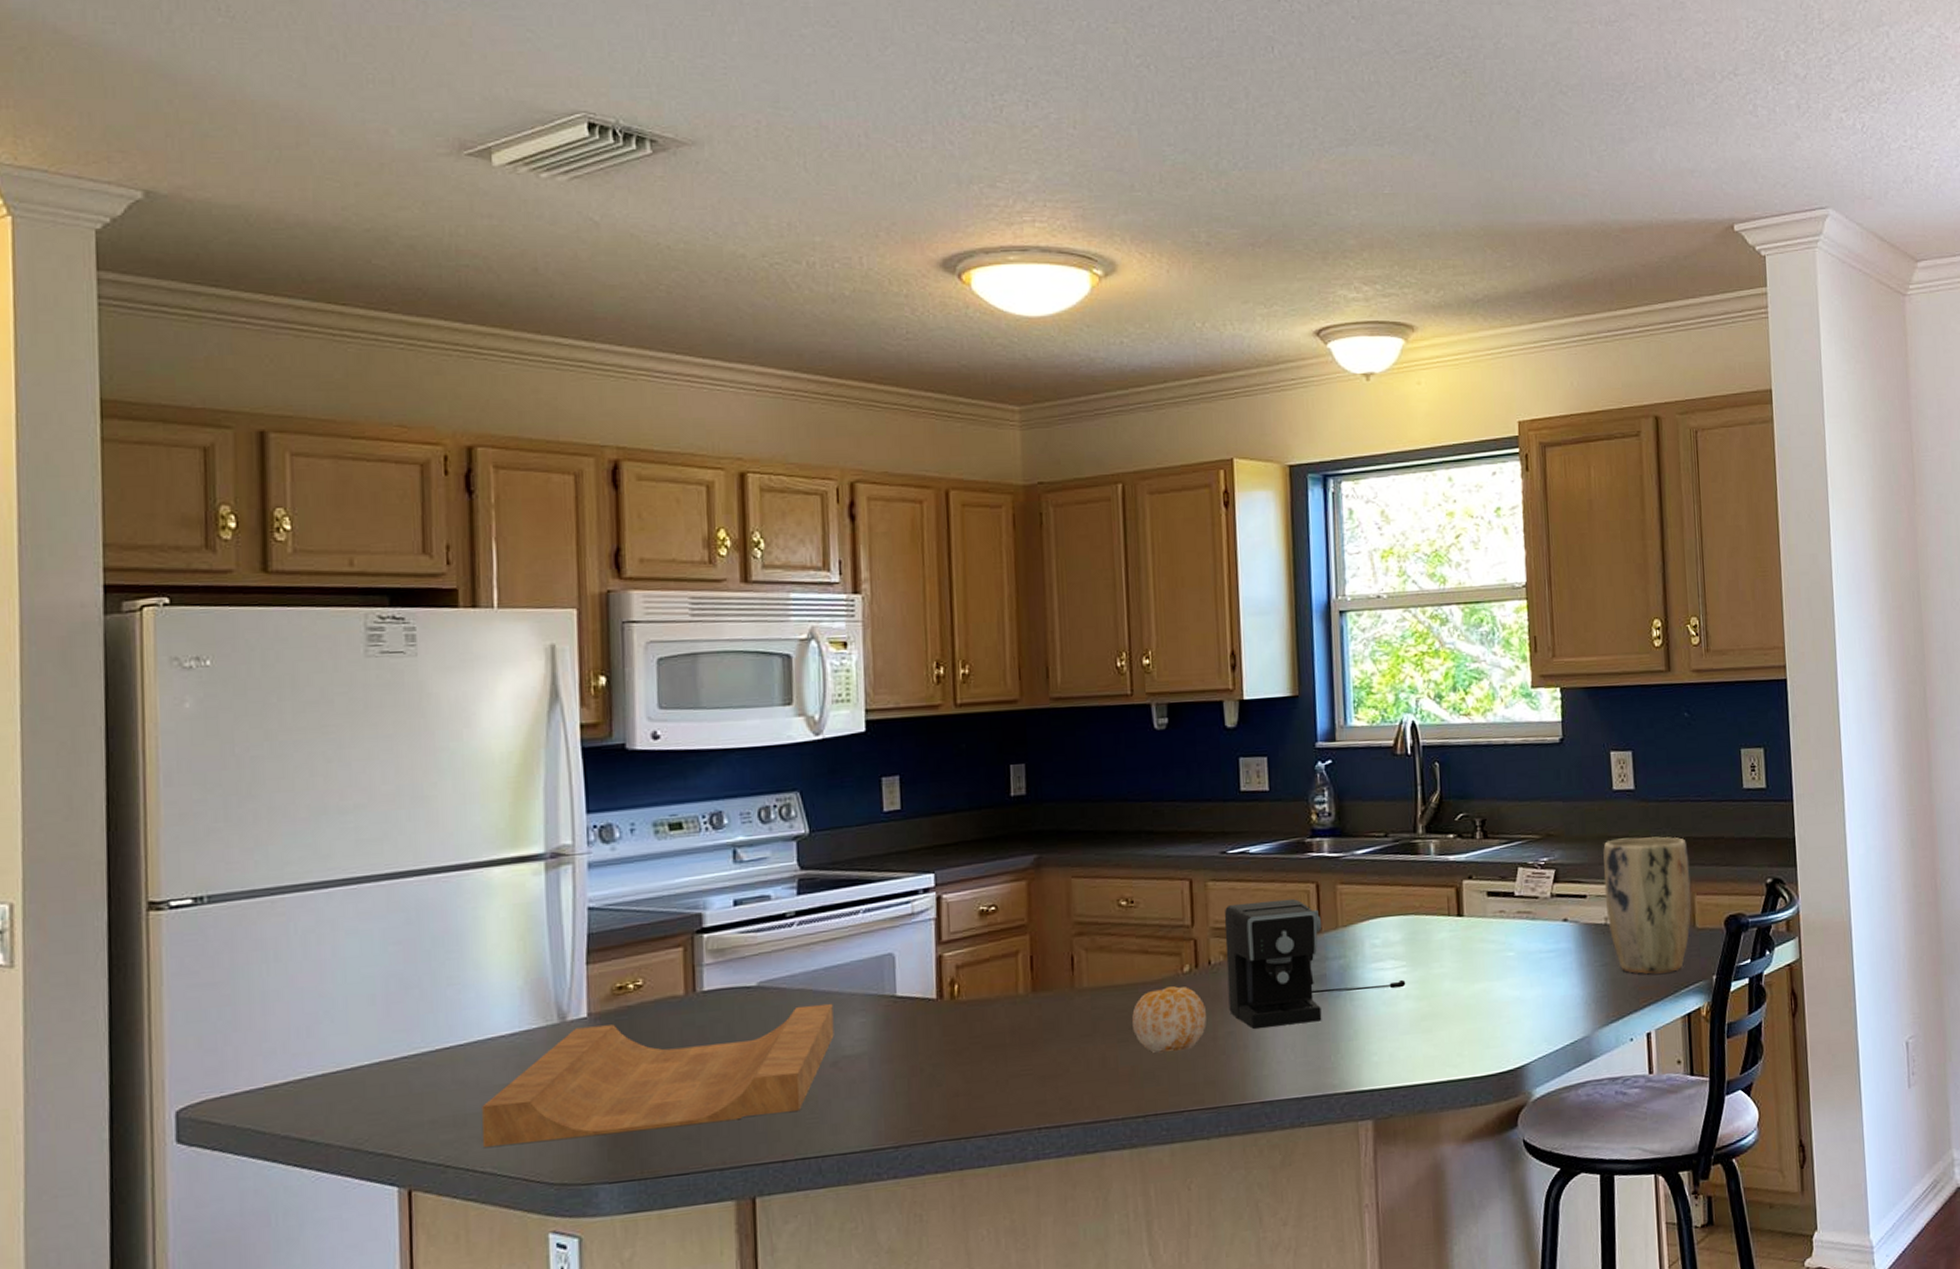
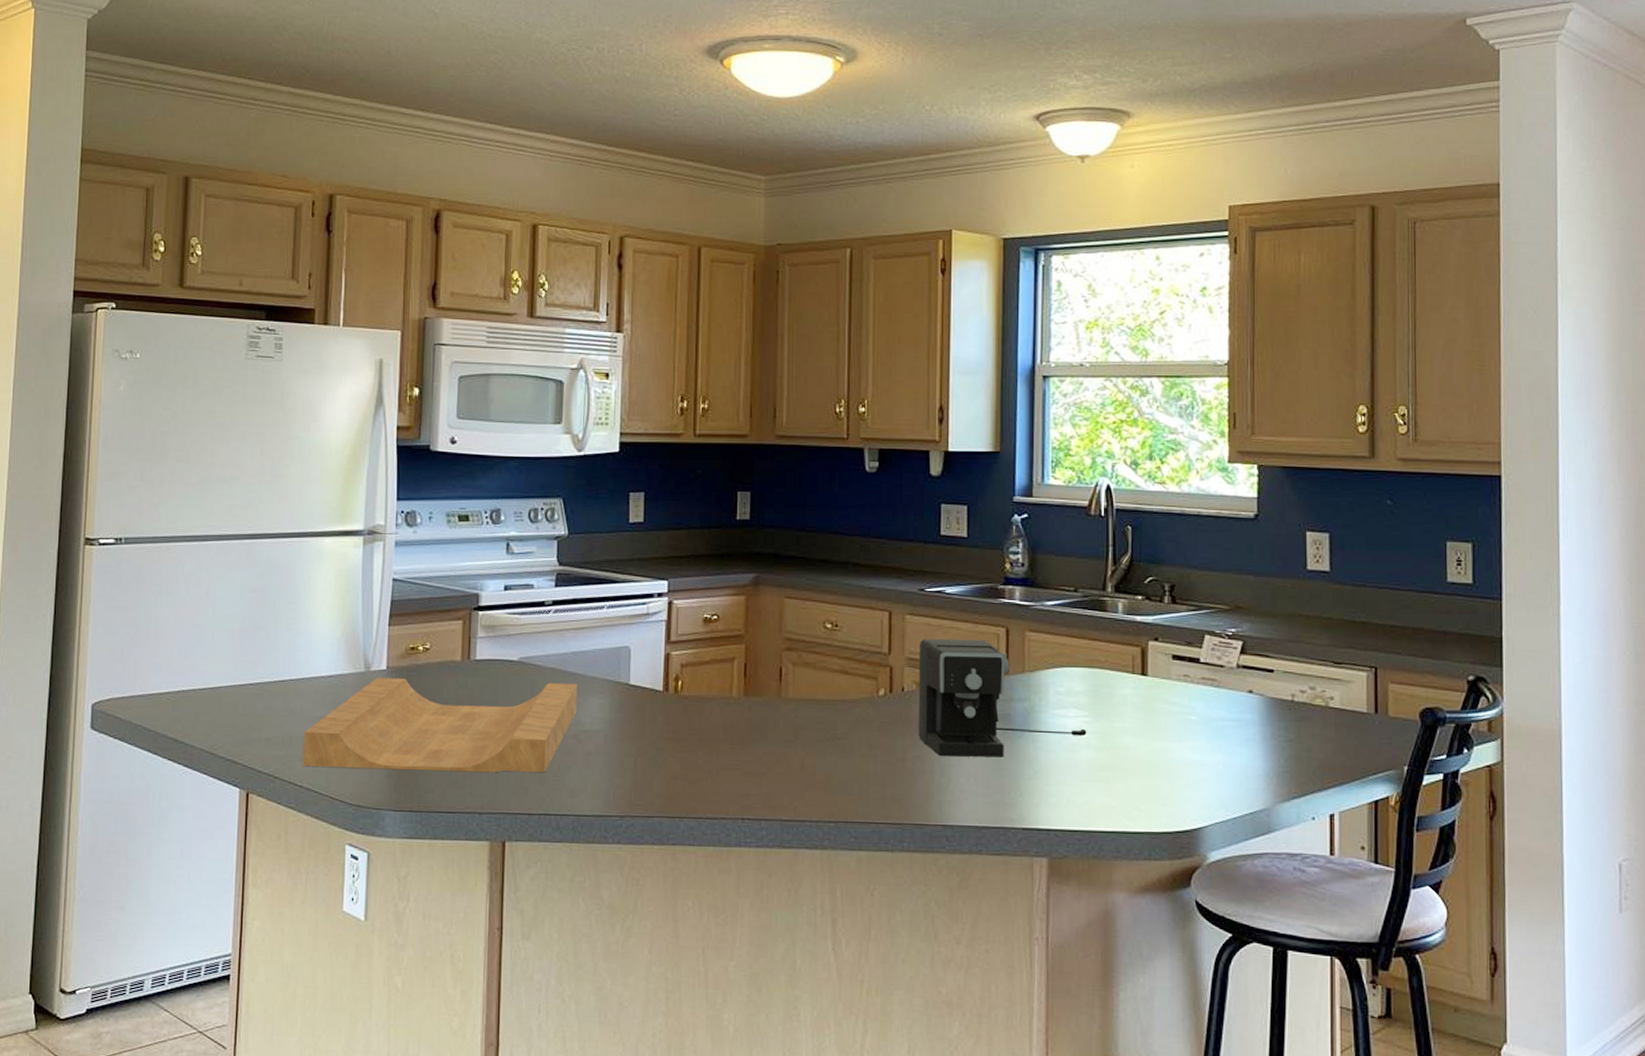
fruit: present [1132,986,1207,1054] -> none [830,707,898,767]
plant pot: present [1603,836,1692,974] -> none [1293,618,1385,757]

